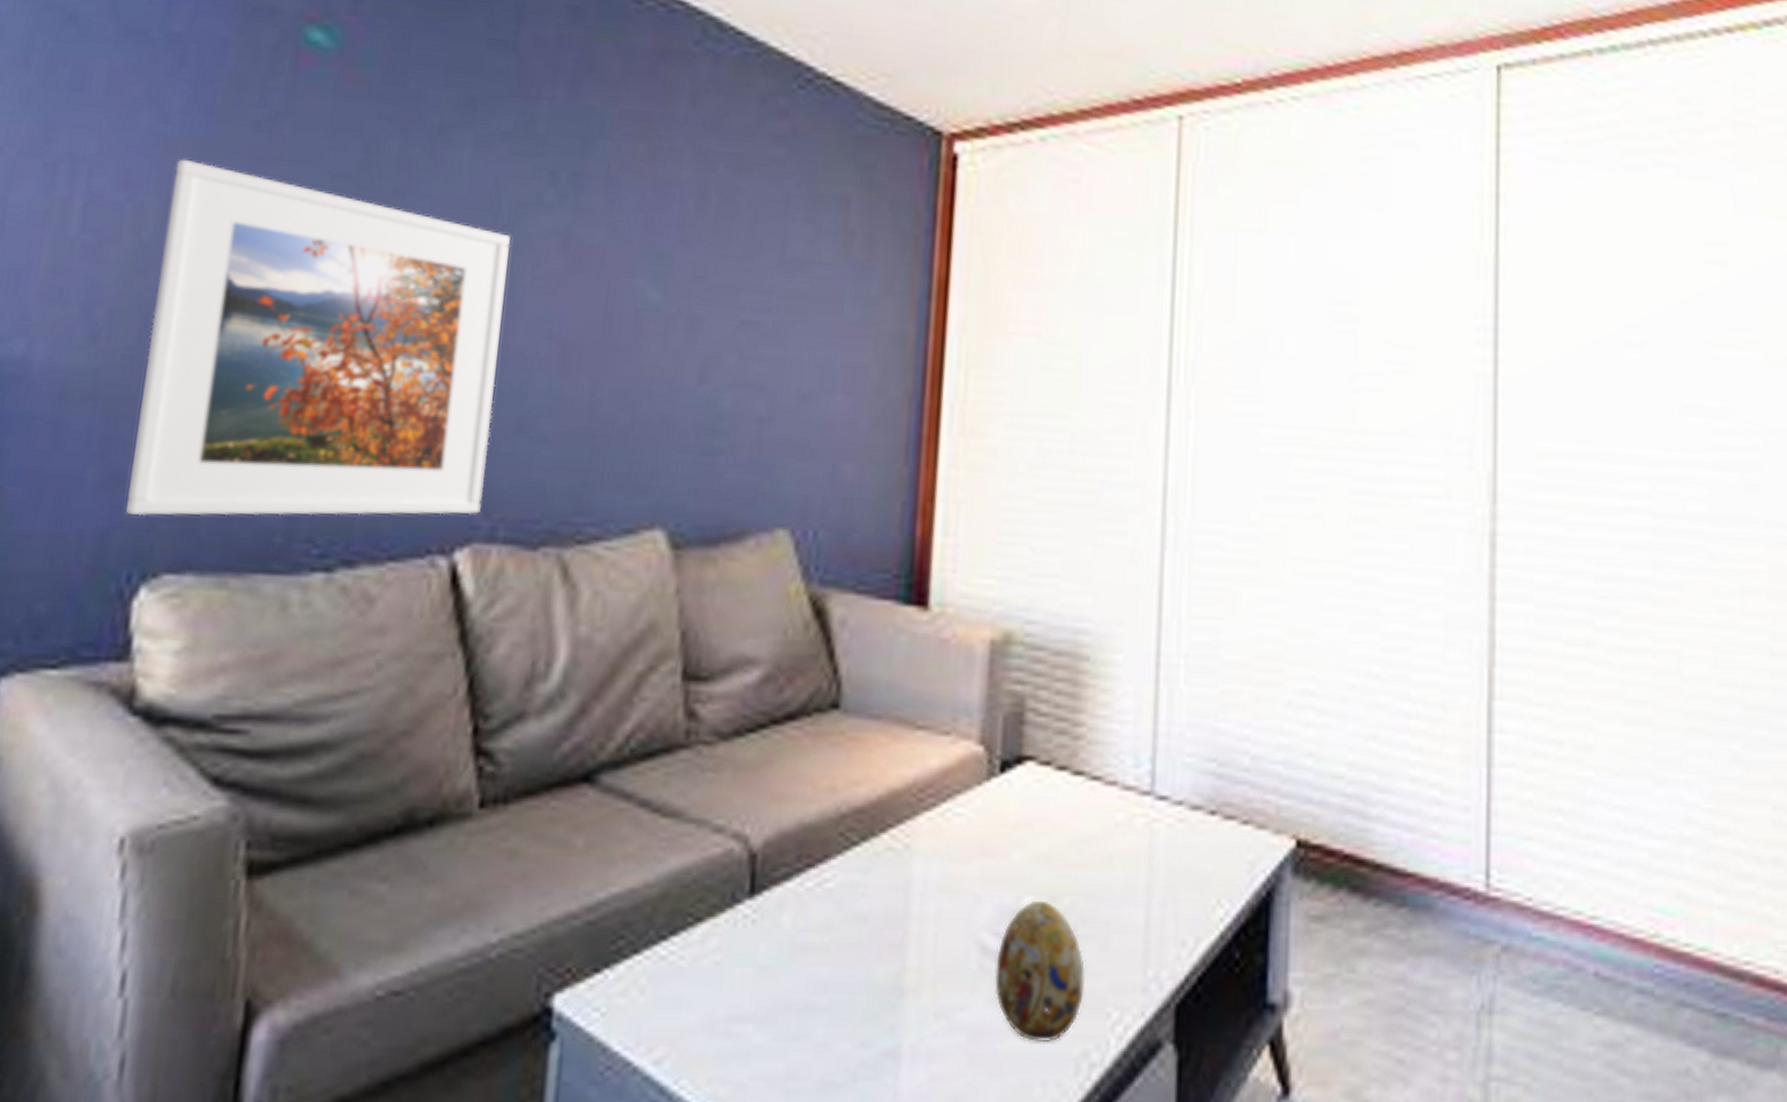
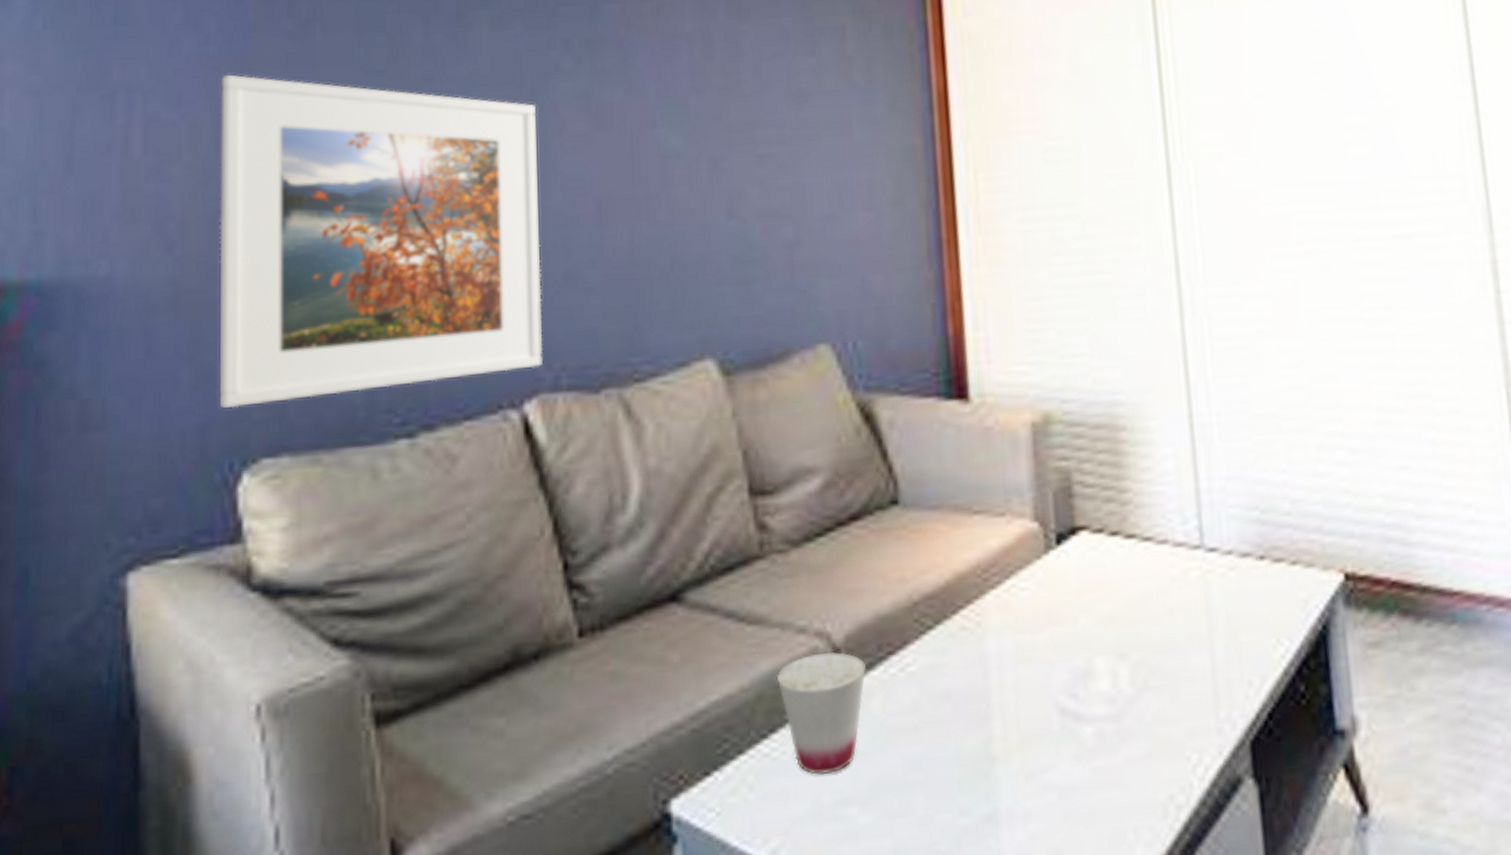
cup: none [685,857,782,985] -> present [776,652,866,775]
decorative egg: present [995,900,1086,1041] -> none [1076,658,1163,792]

